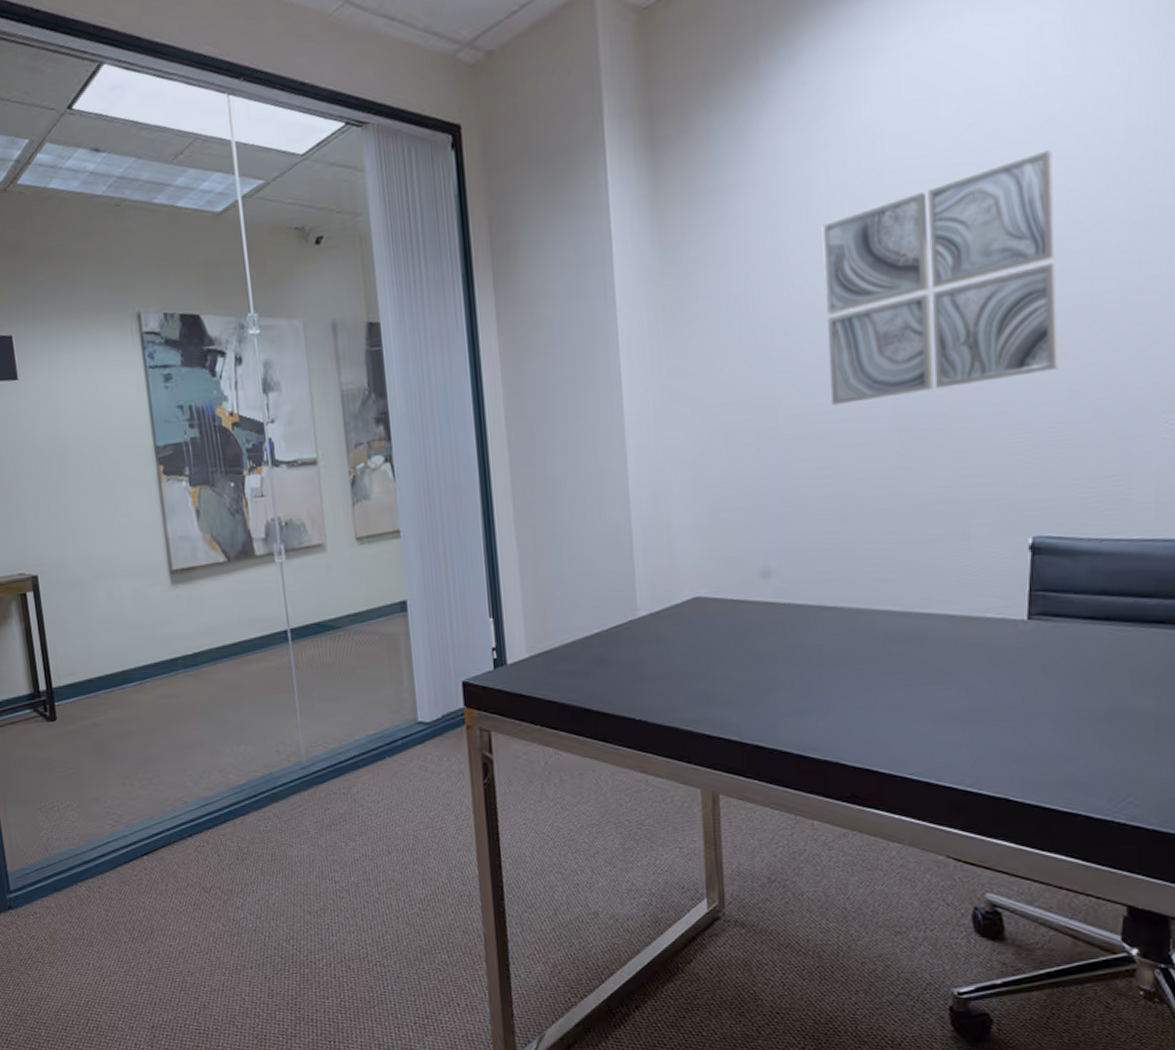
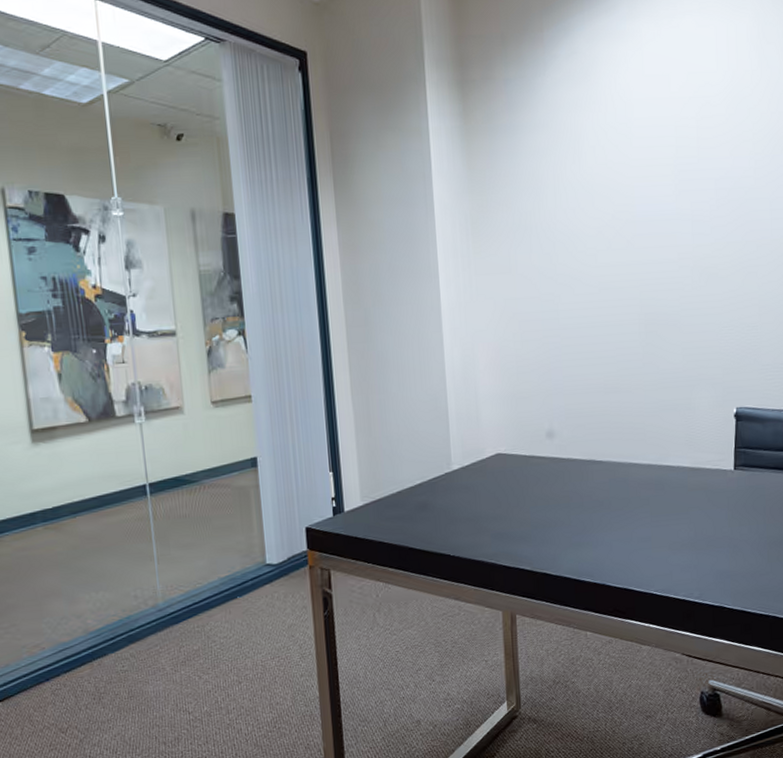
wall art: present [822,150,1059,405] -> none [590,122,752,303]

